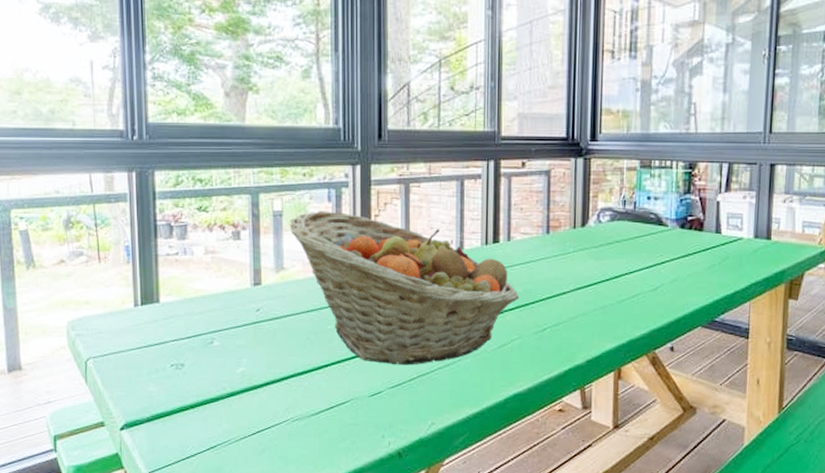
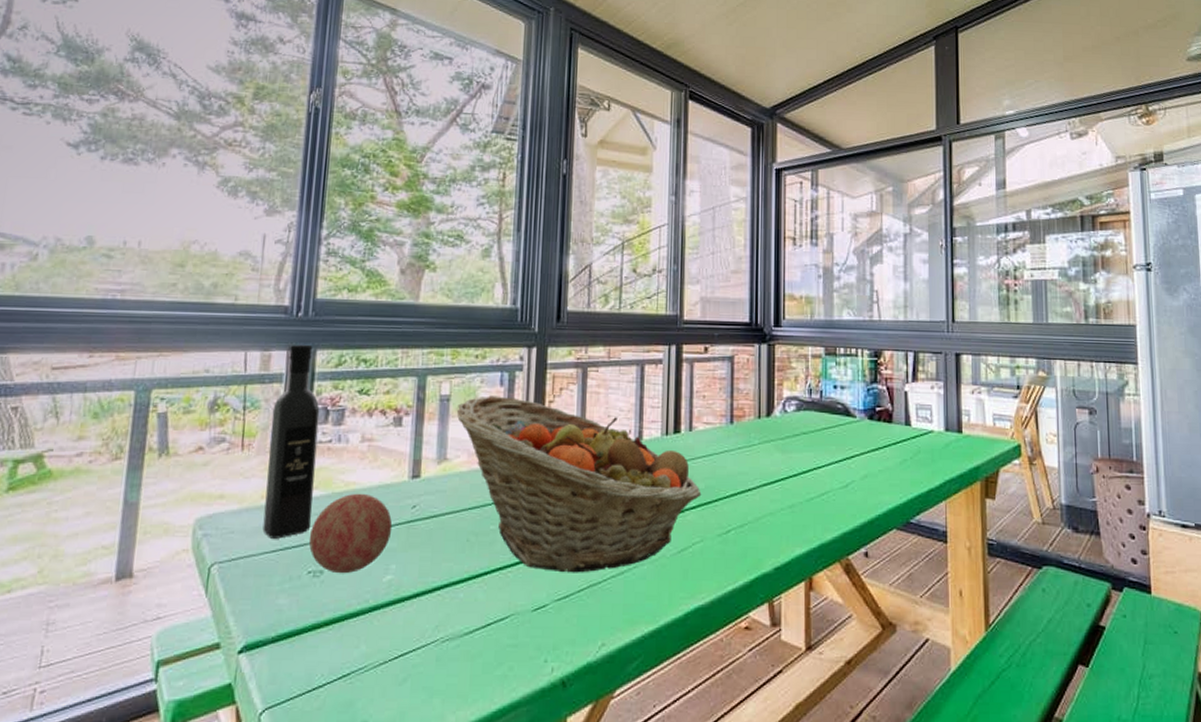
wine bottle: none [121,167,169,338] -> present [262,345,320,539]
decorative ball: none [168,298,241,367] -> present [309,493,393,574]

